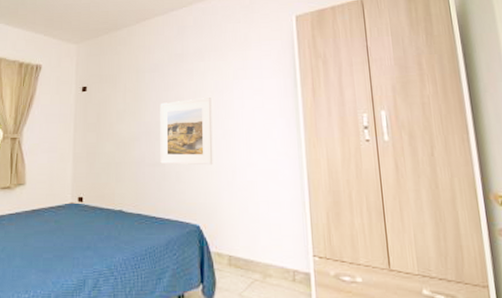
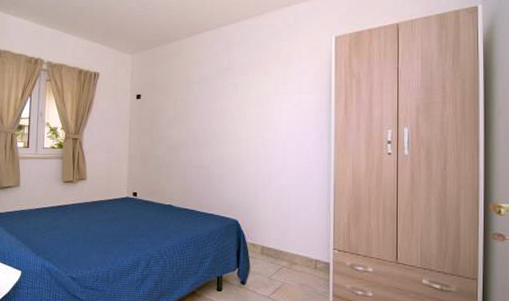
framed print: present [160,98,213,166] -> none [206,109,254,170]

